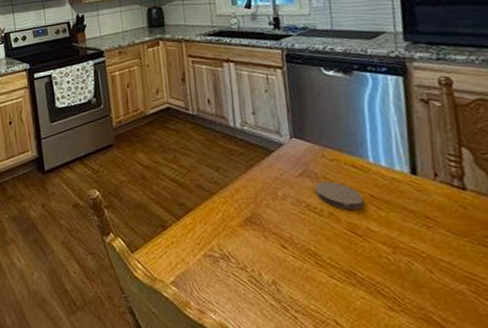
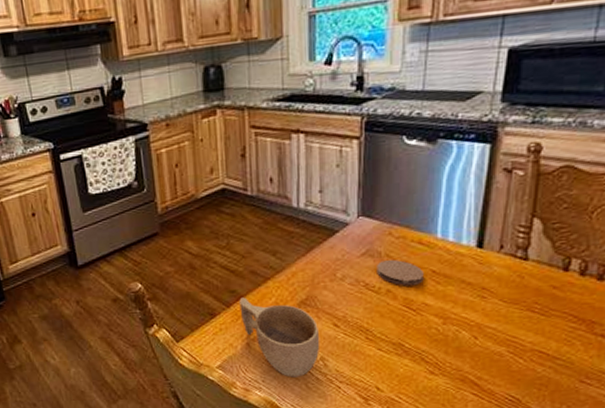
cup: none [188,211,271,302] -> present [239,297,320,377]

